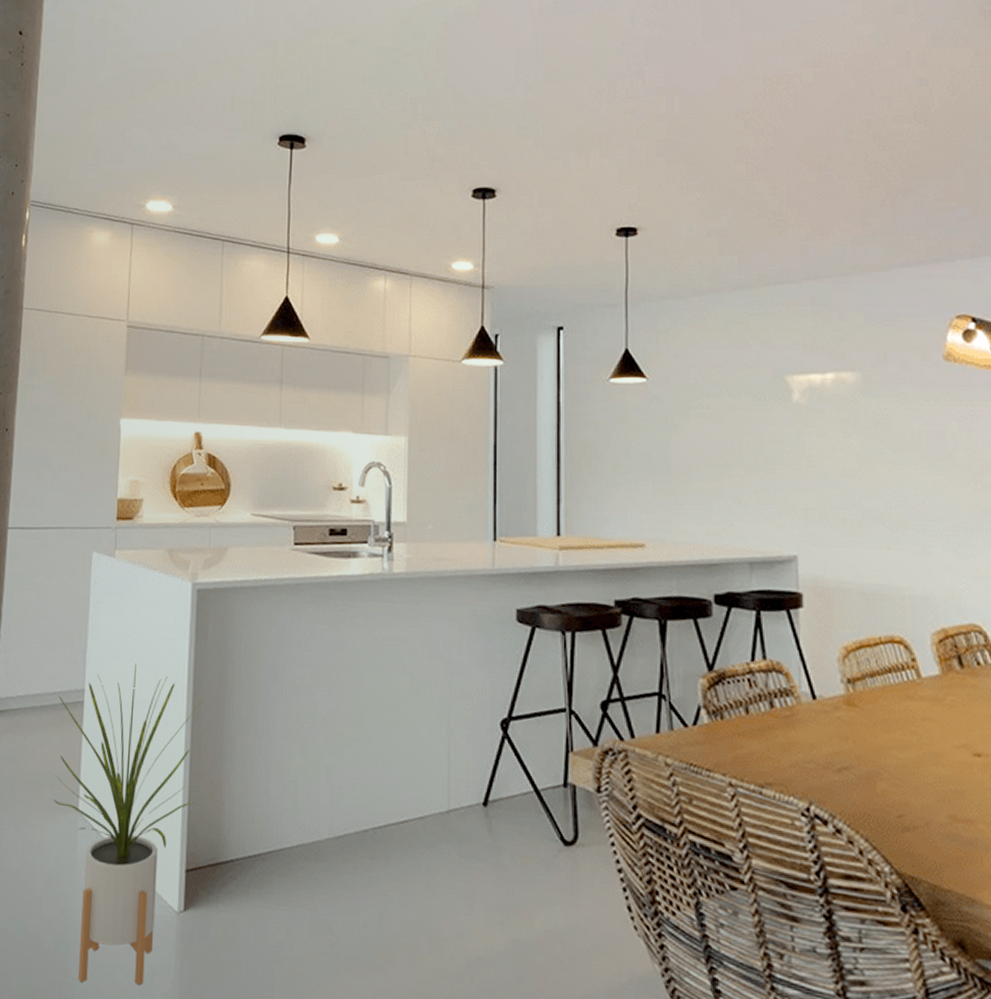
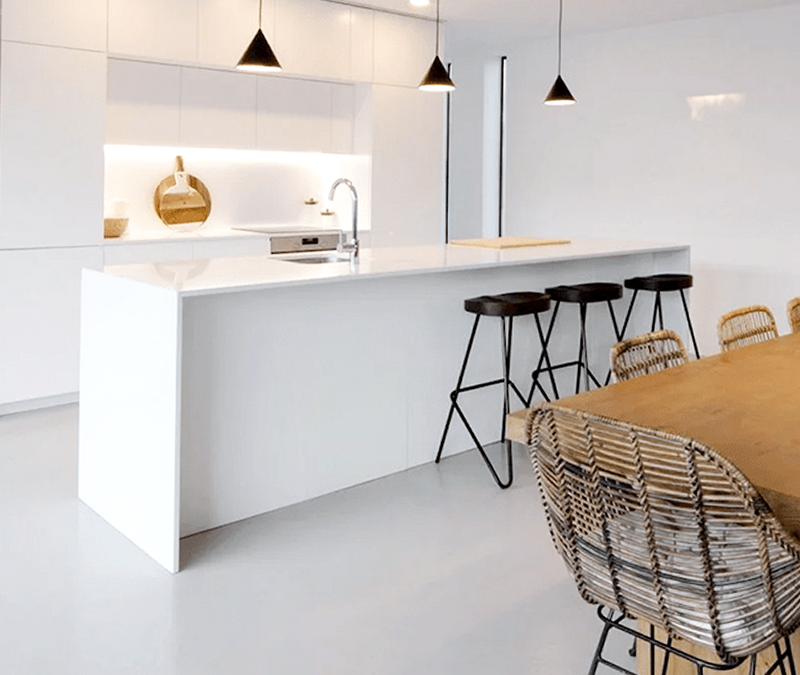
house plant: present [54,663,202,985] -> none [54,365,190,641]

